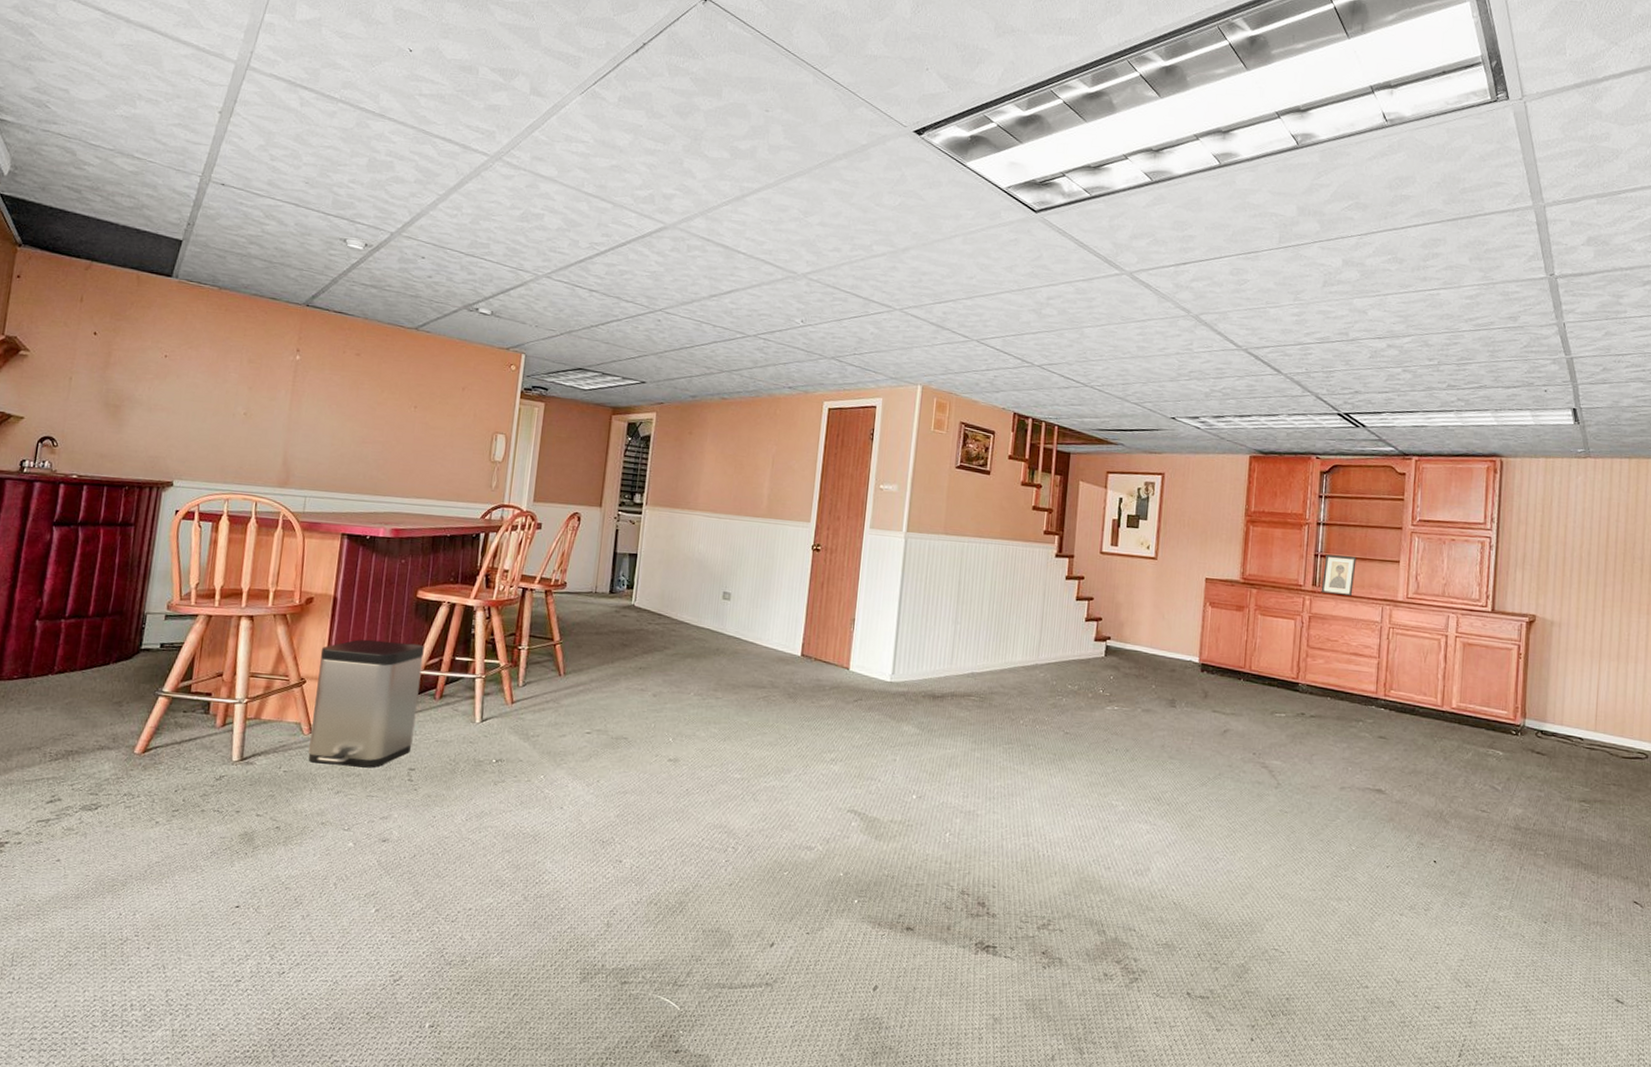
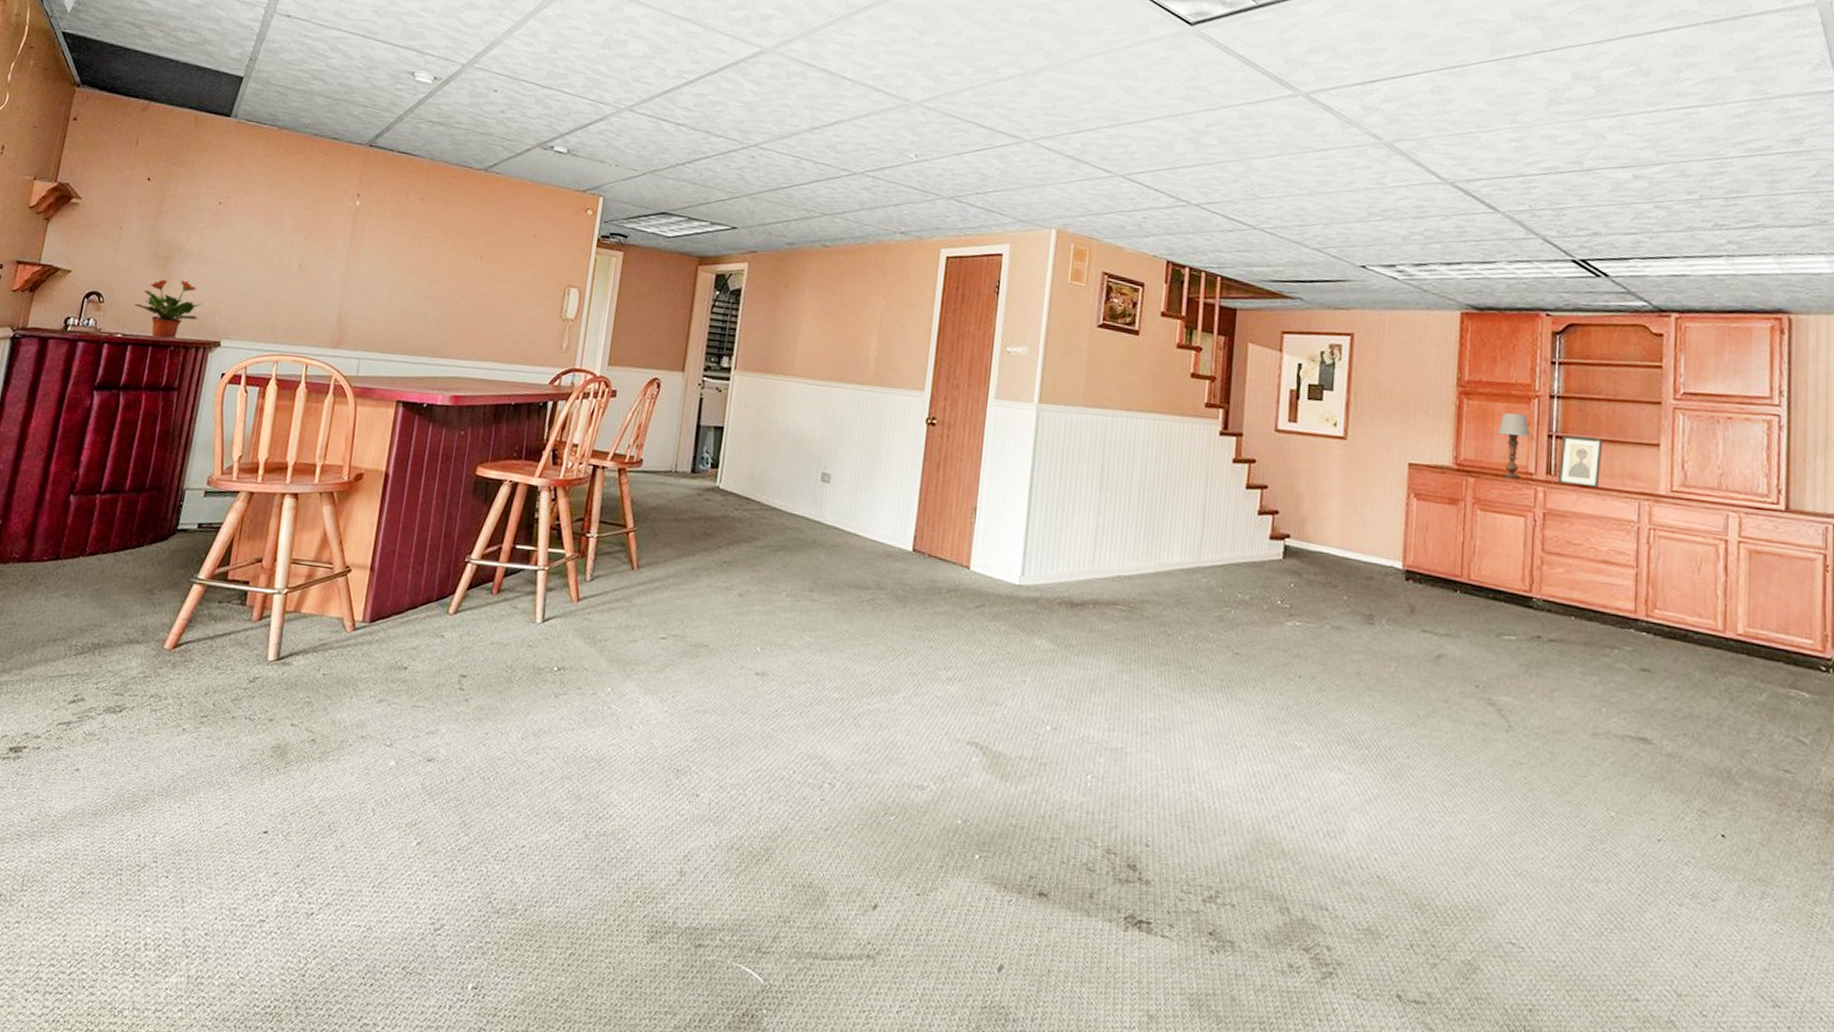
potted plant: none [88,425,155,479] -> present [135,279,204,339]
pedal bin: present [308,639,424,768] -> none [349,522,482,673]
table lamp: none [1276,536,1301,590] -> present [1498,412,1530,479]

